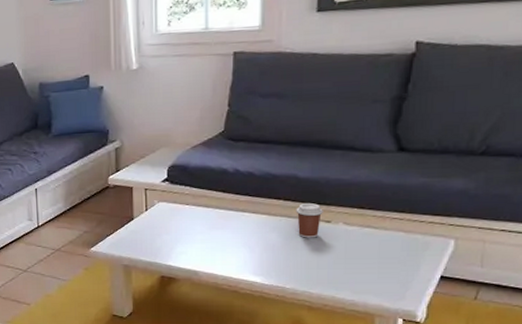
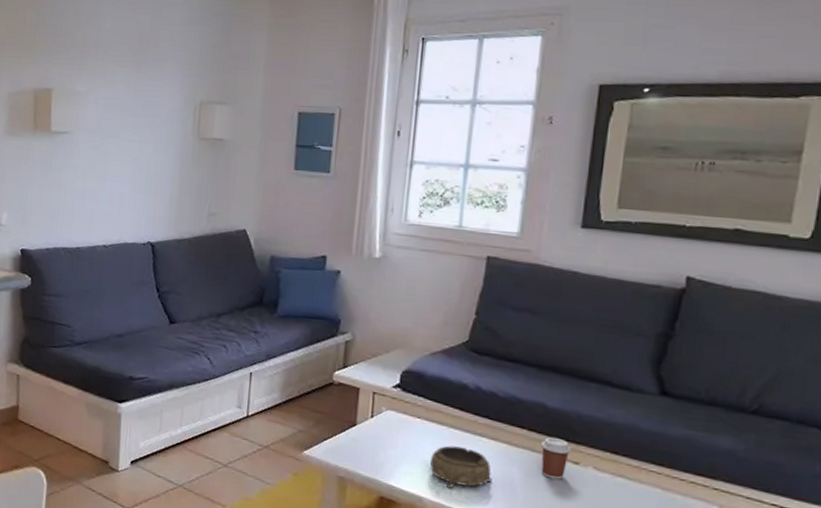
decorative bowl: none [202,224,256,260] -> present [430,445,492,489]

